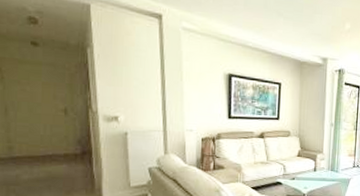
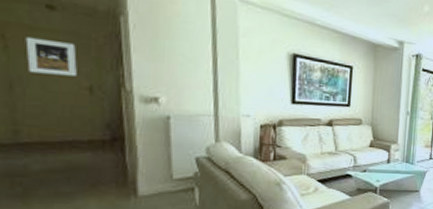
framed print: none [16,69,55,101] -> present [25,36,77,77]

